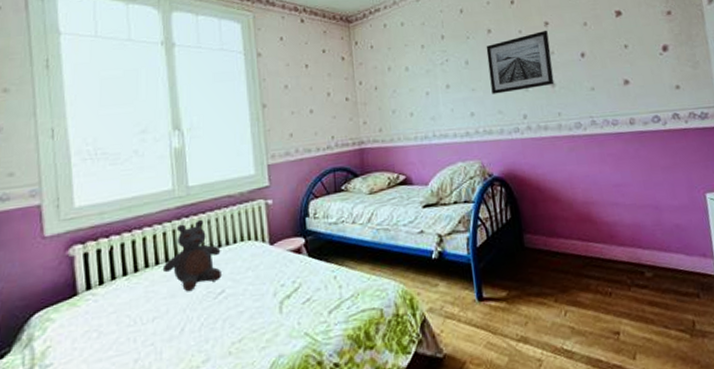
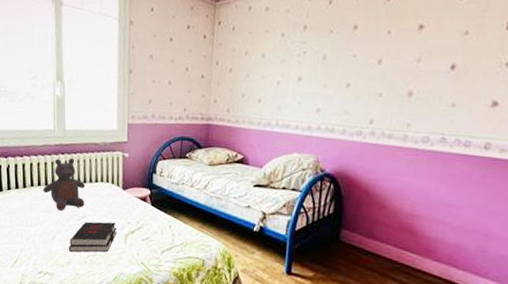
hardback book: none [204,289,269,344] -> present [68,221,118,252]
wall art: present [486,30,555,94] -> none [343,34,420,95]

